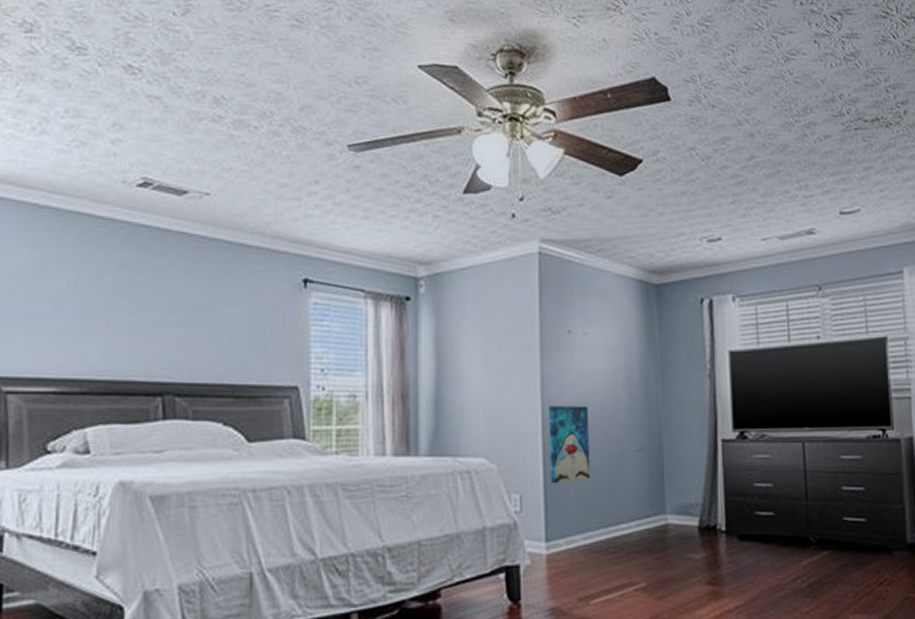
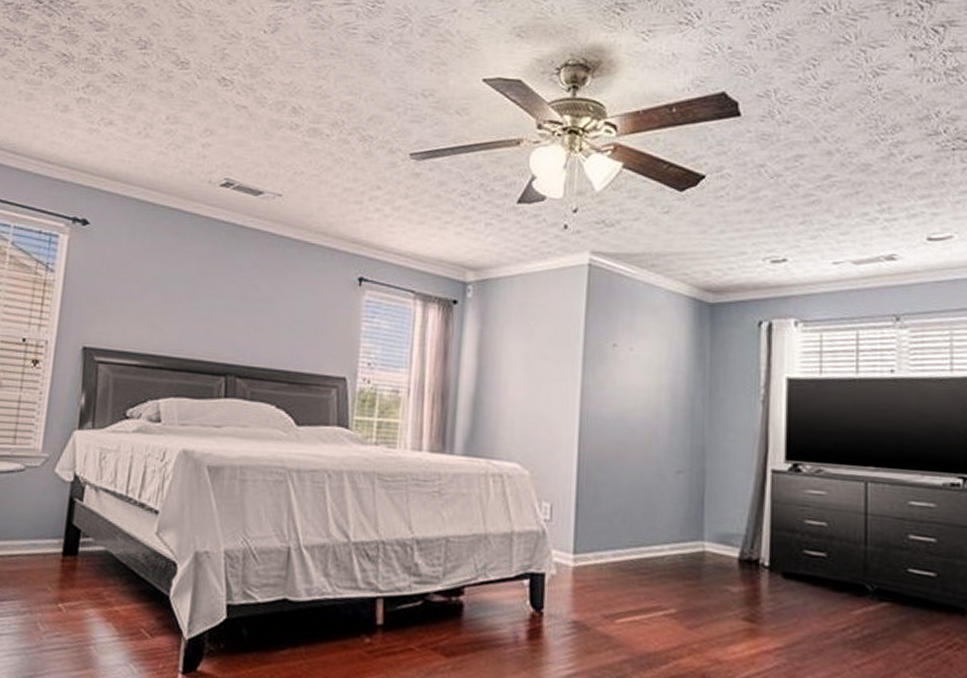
wall art: present [548,406,590,484] -> none [583,418,628,497]

